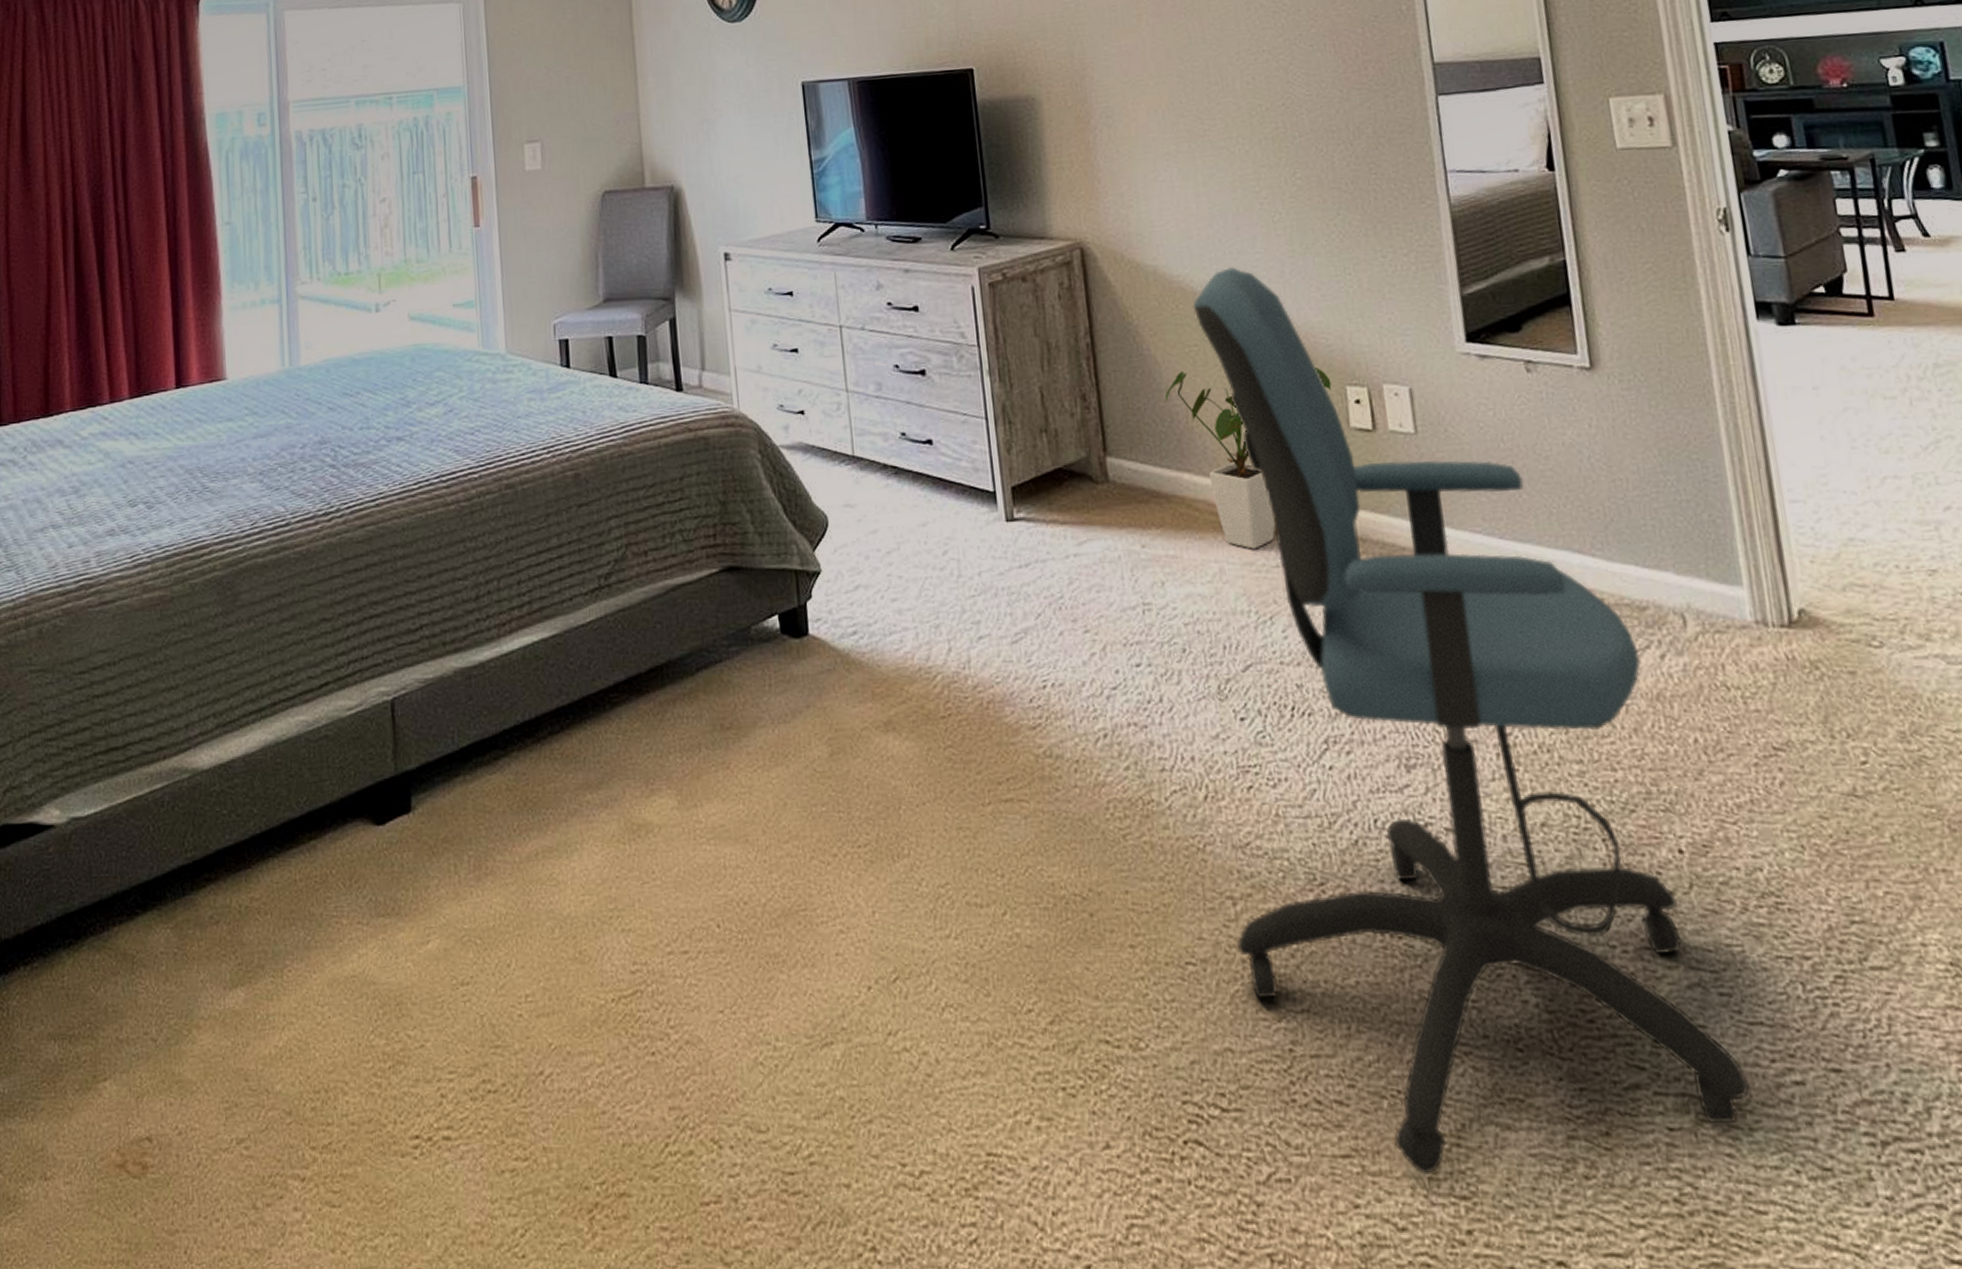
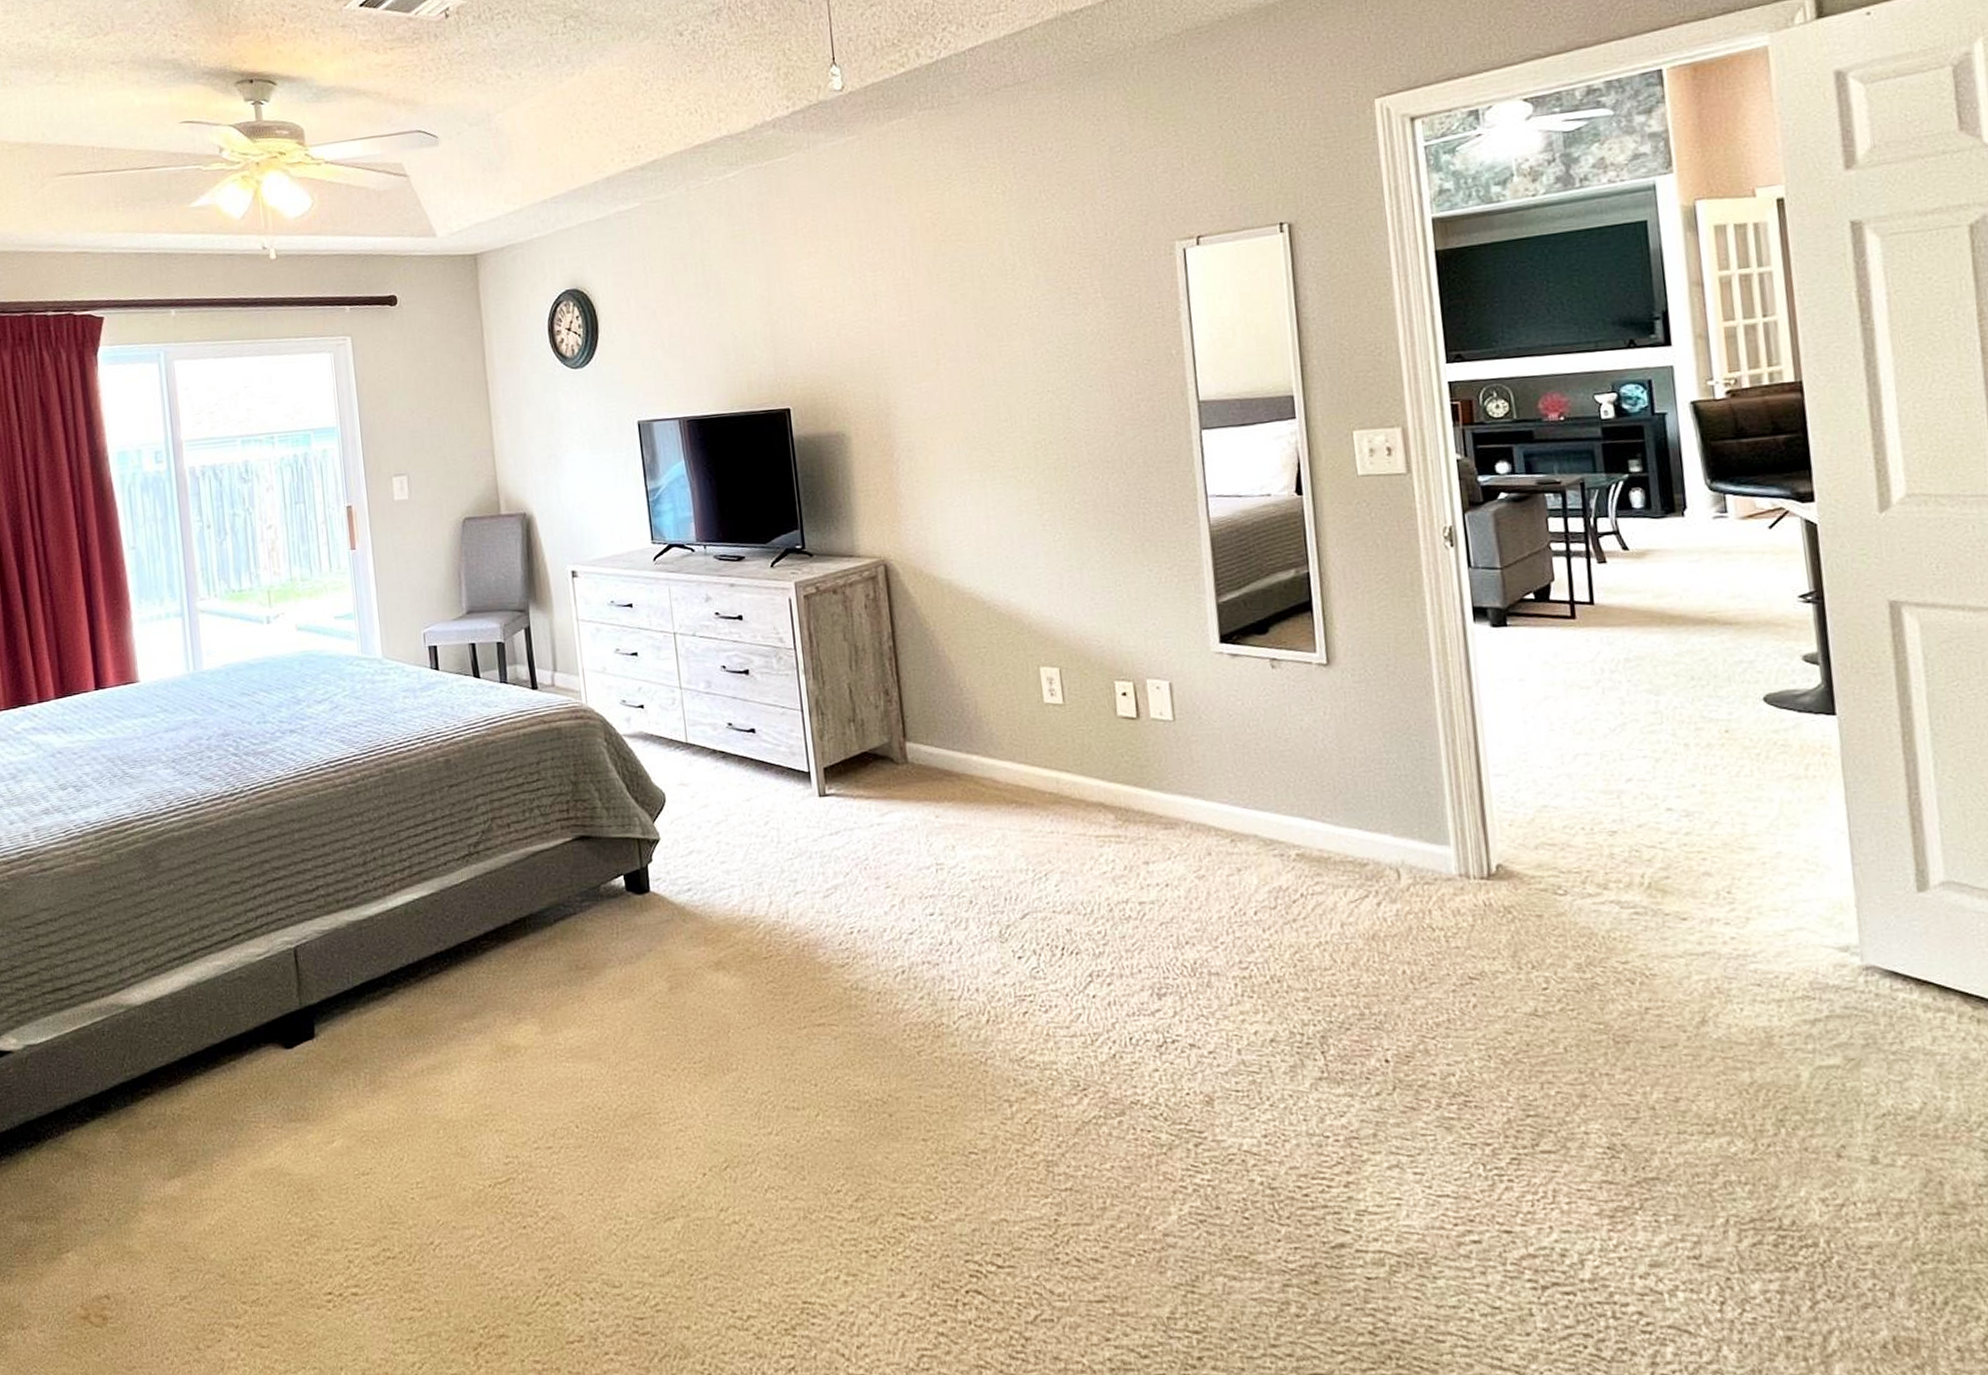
house plant: present [1164,368,1332,550] -> none [957,666,1103,819]
office chair: present [1192,267,1749,1175] -> none [982,580,1435,1315]

